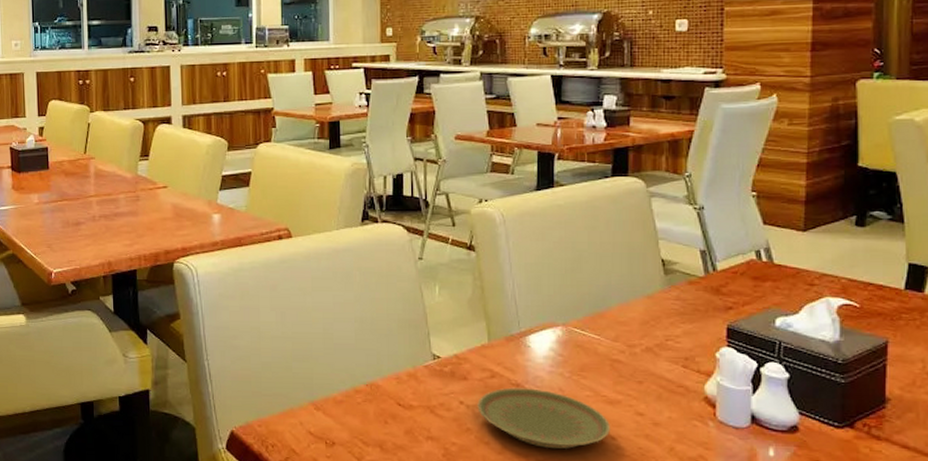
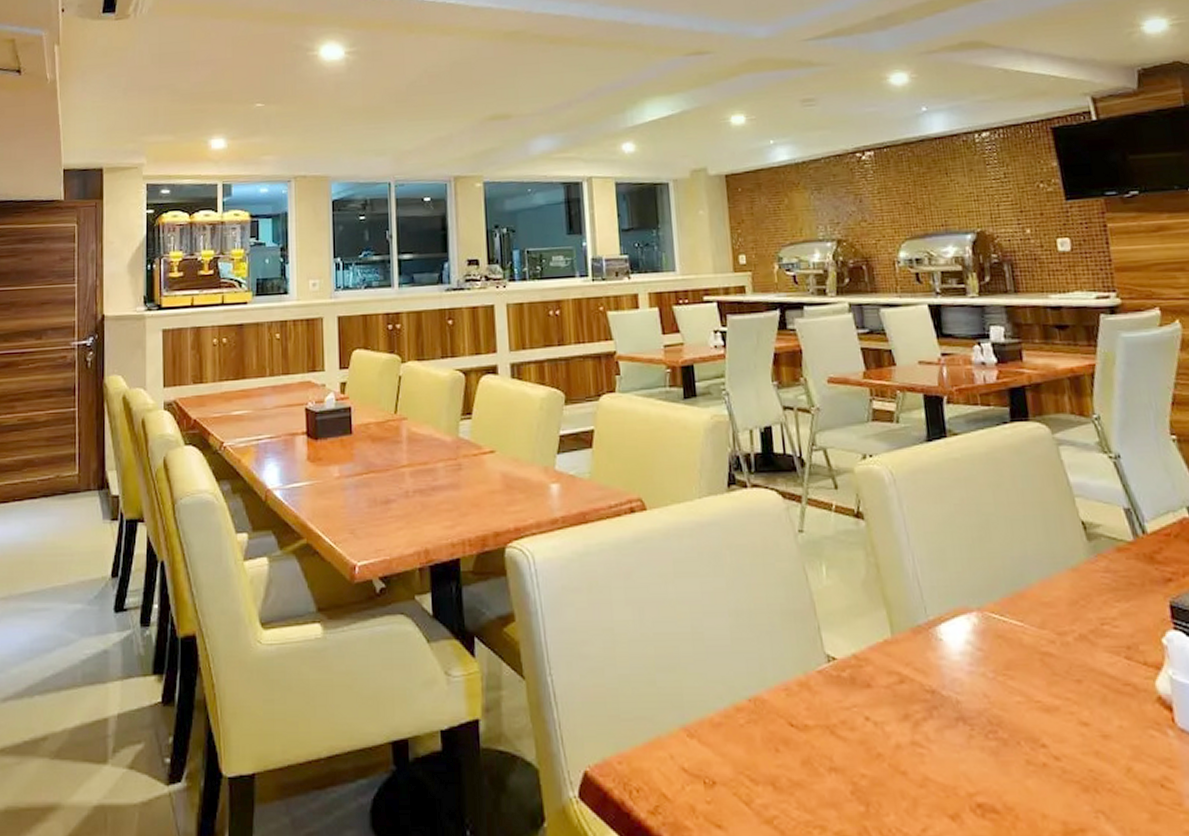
plate: present [477,387,610,449] -> none [886,695,1052,776]

